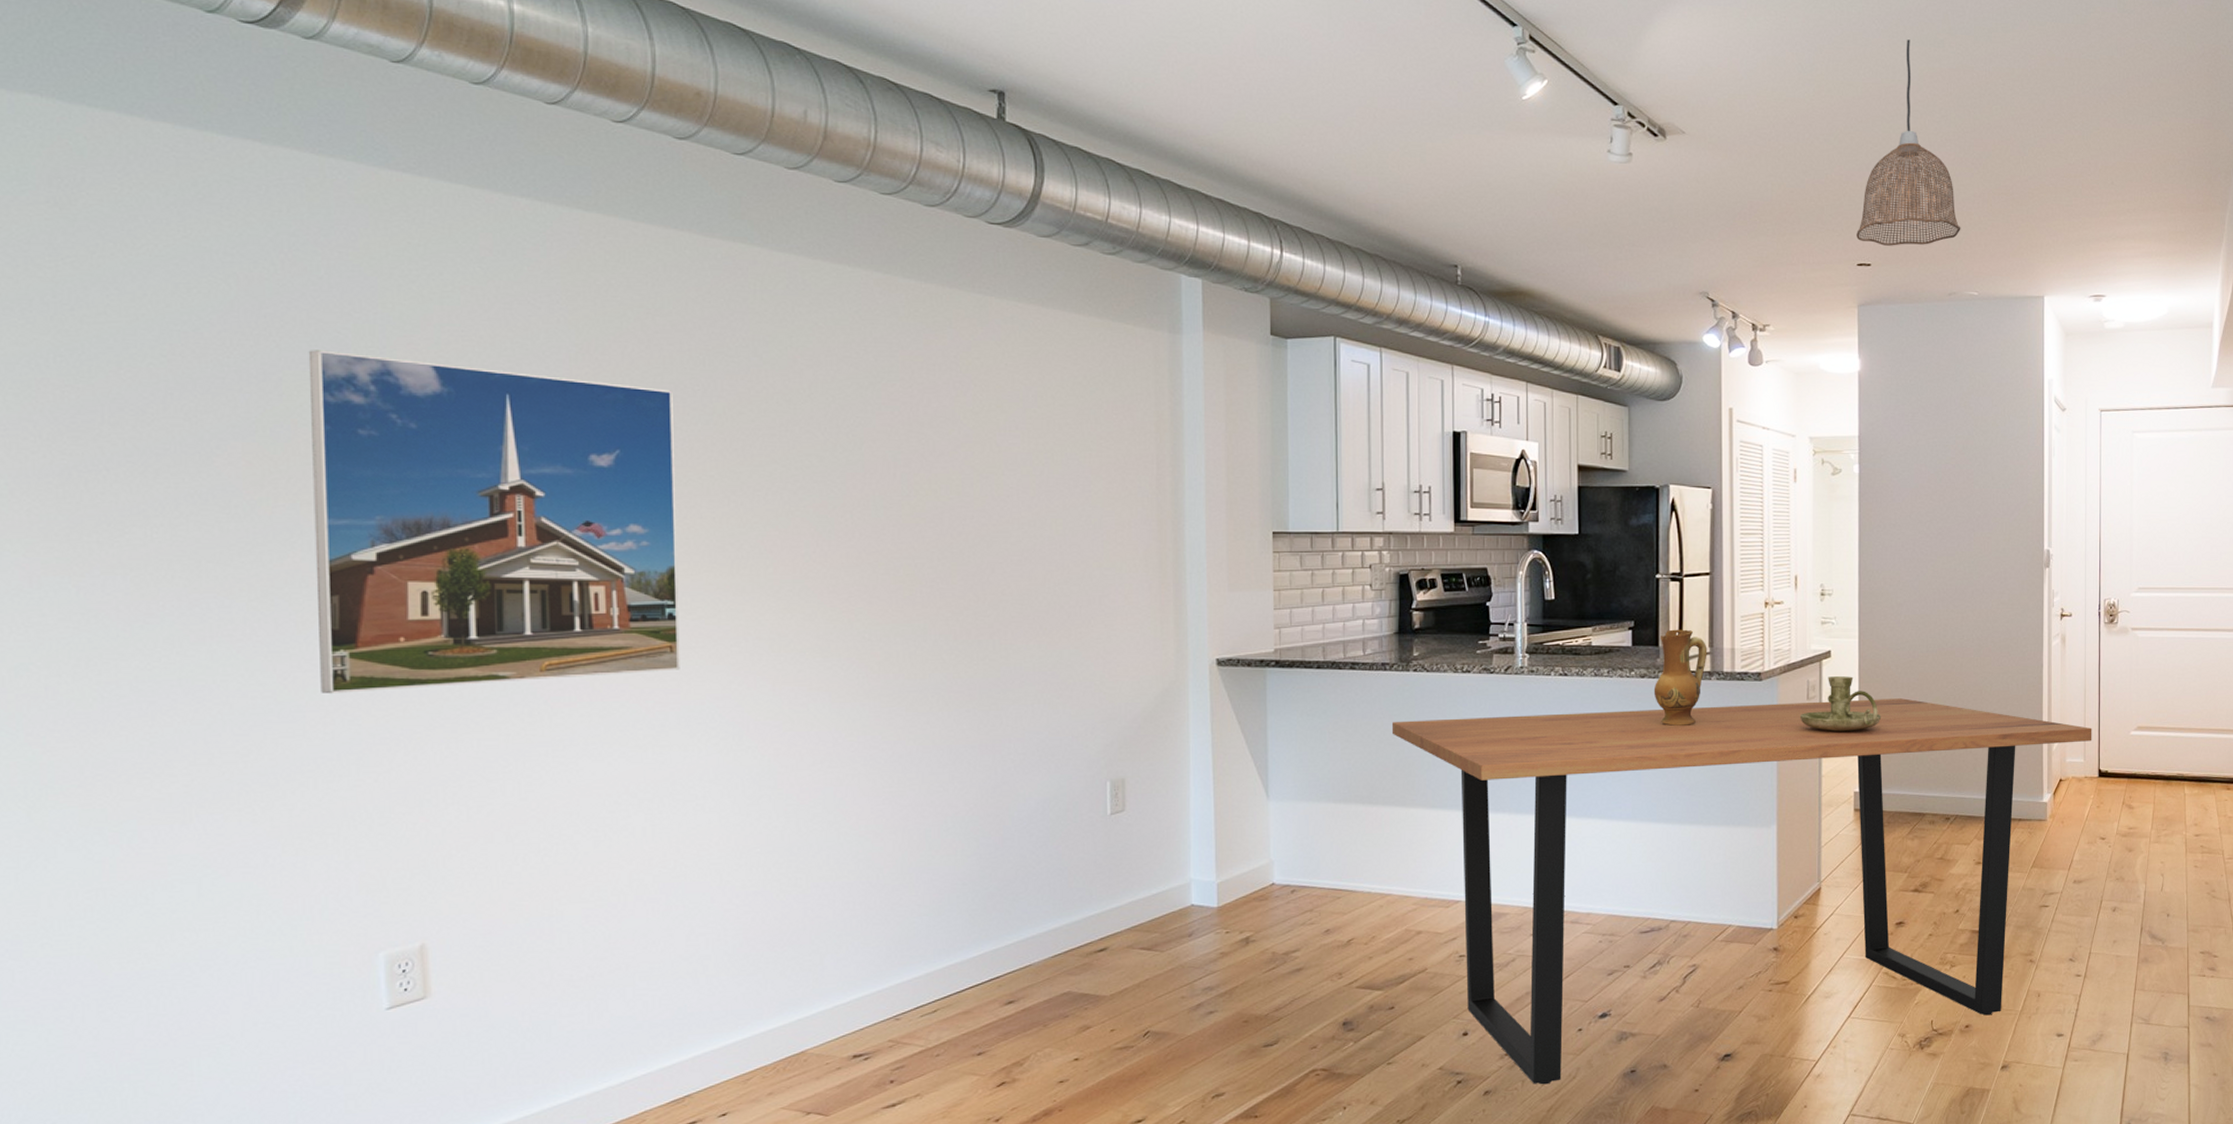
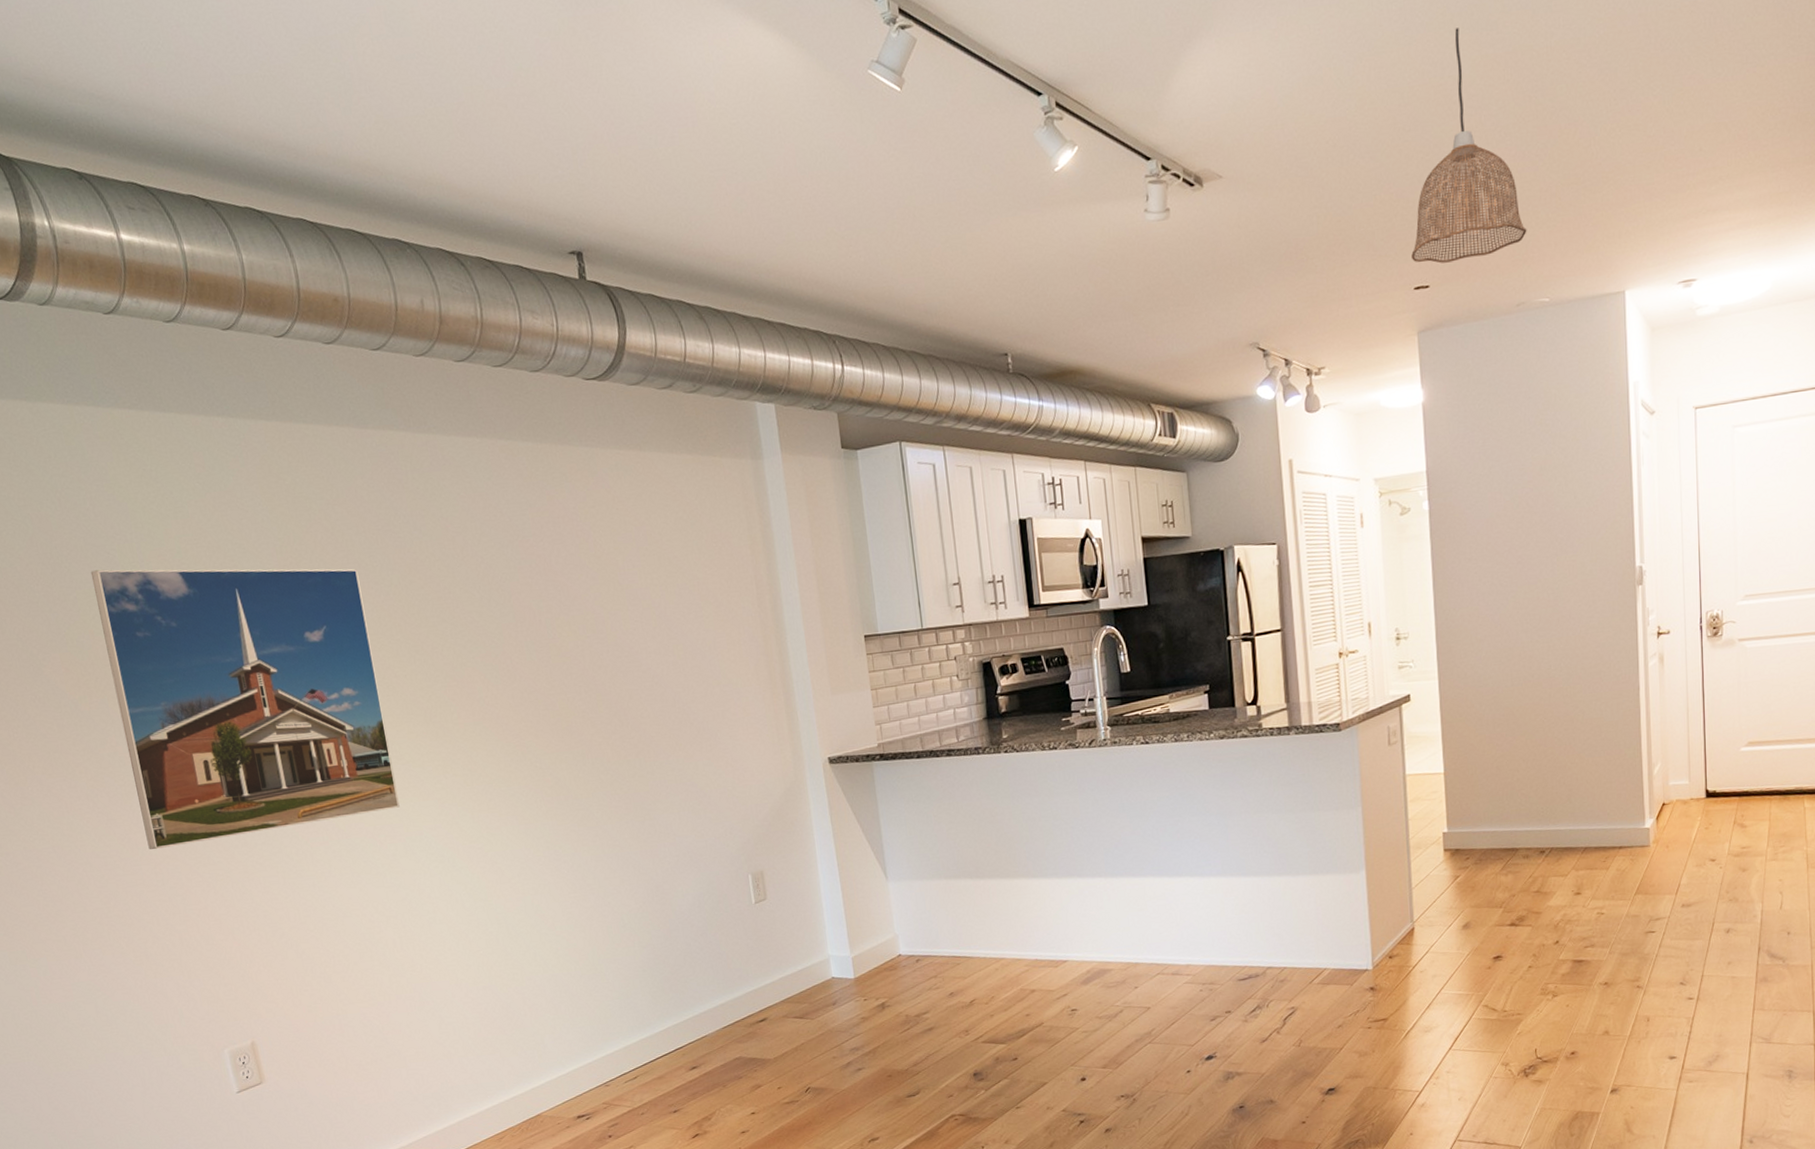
dining table: present [1391,698,2092,1085] -> none [989,735,1698,1122]
ceramic jug: present [1653,629,1707,727] -> none [1233,687,1284,783]
candle holder: present [1801,676,1882,732] -> none [1383,718,1467,775]

